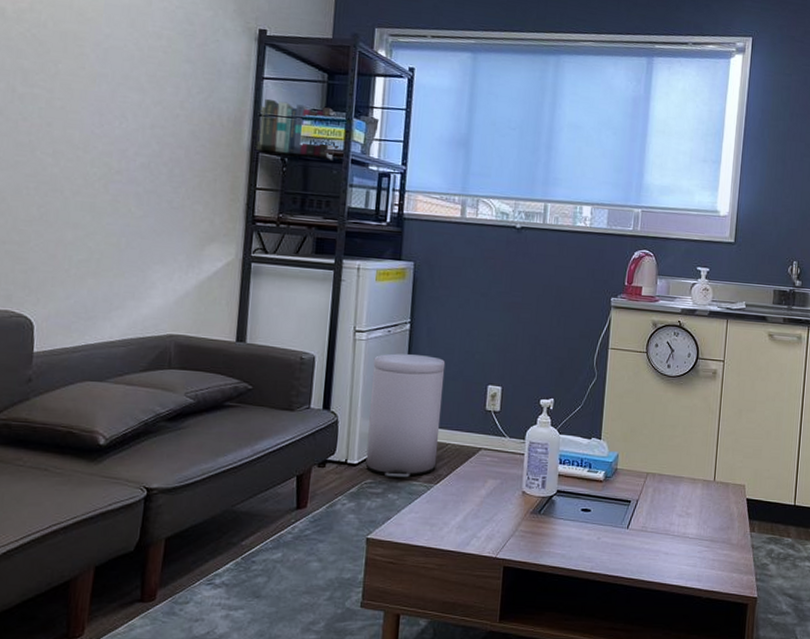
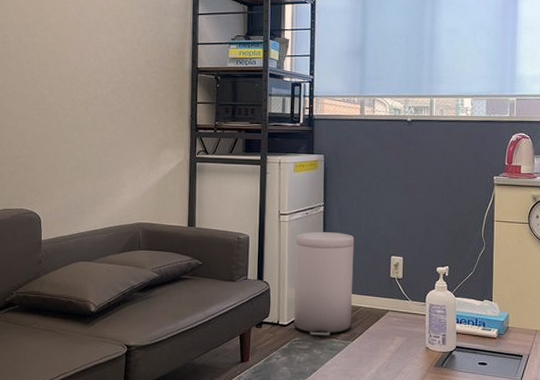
books: present [256,99,344,162] -> none [195,31,264,77]

